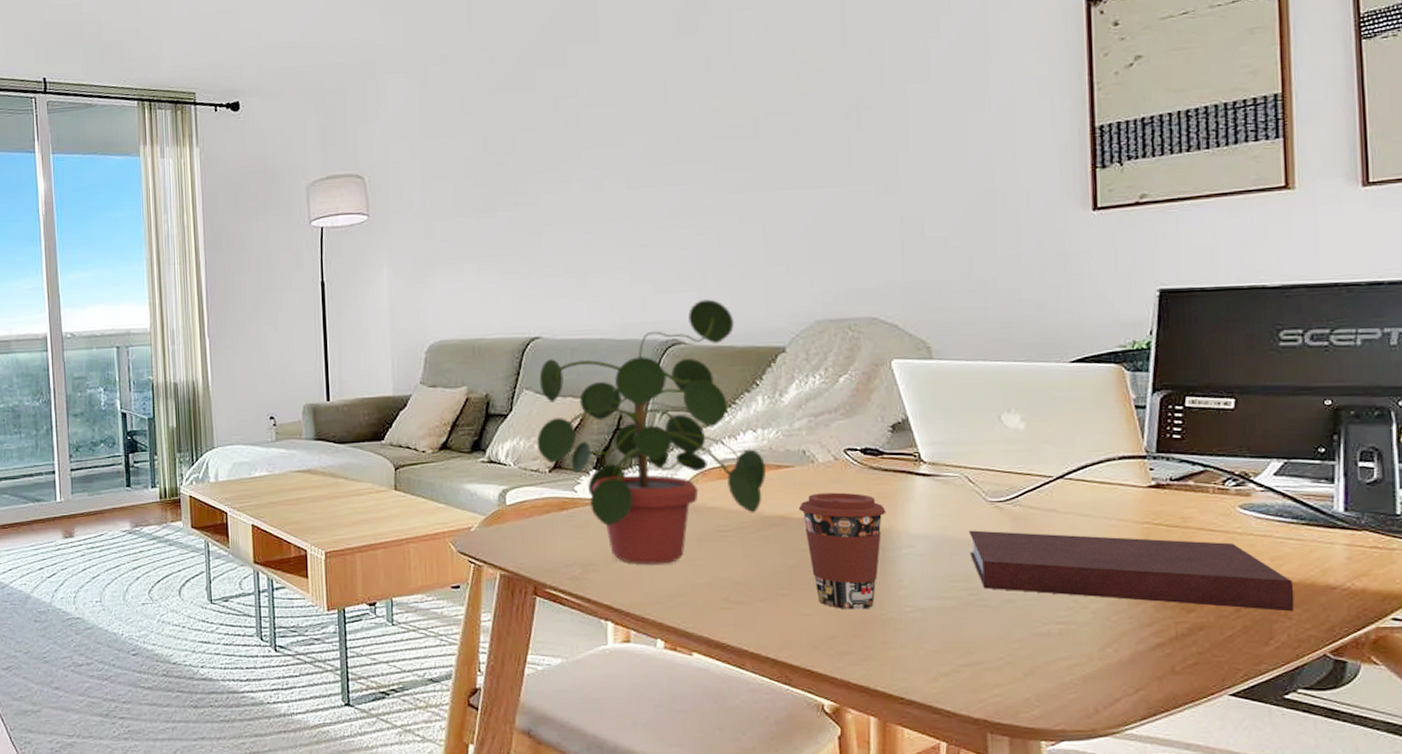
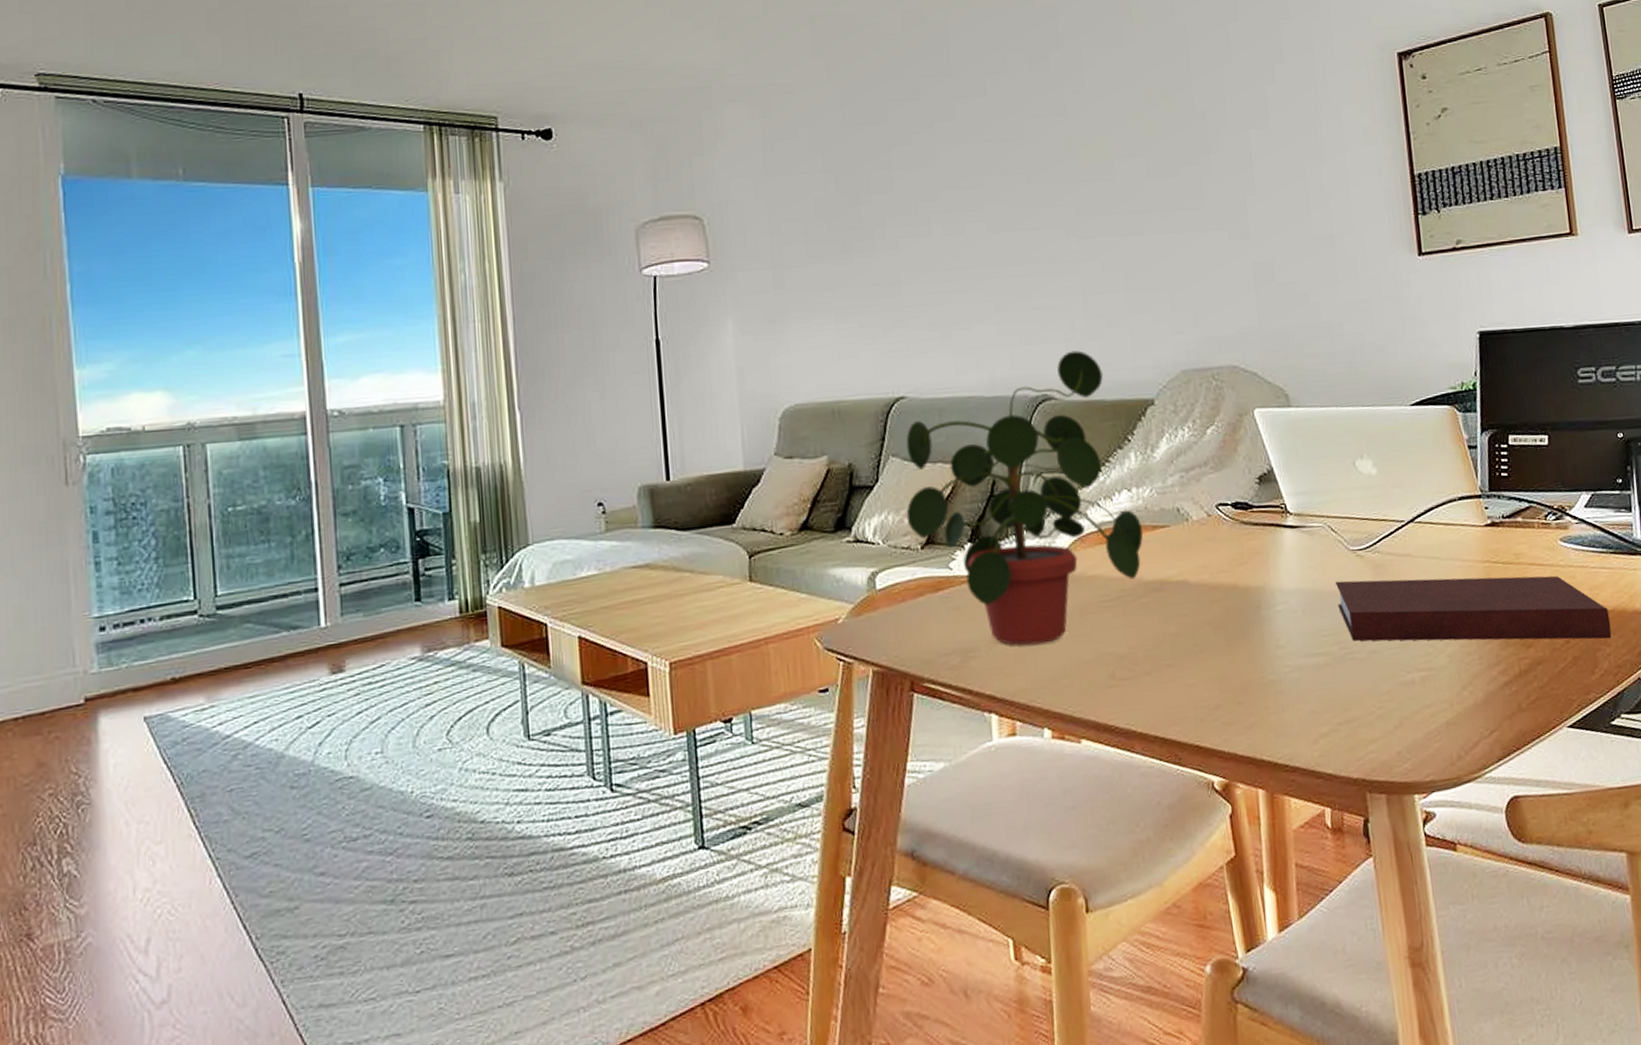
coffee cup: present [798,492,886,610] -> none [1176,550,1259,676]

